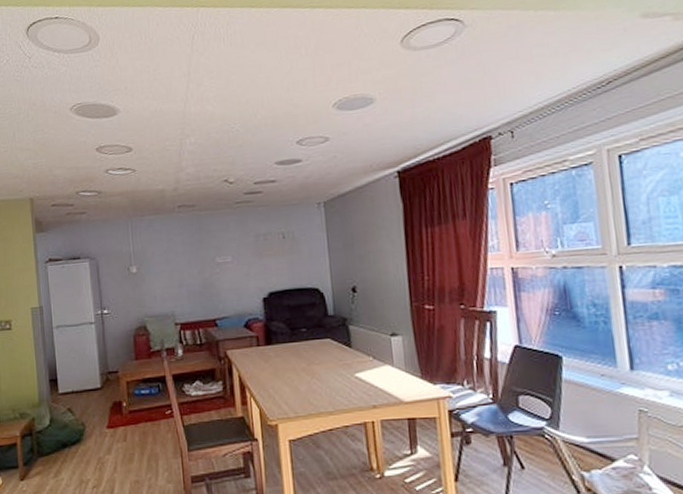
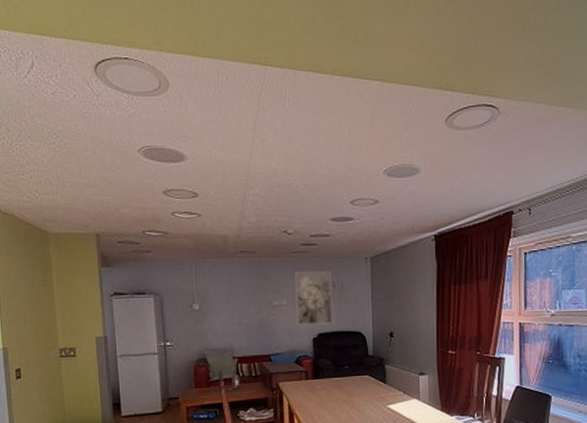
wall art: none [239,221,285,285] -> present [295,271,334,326]

